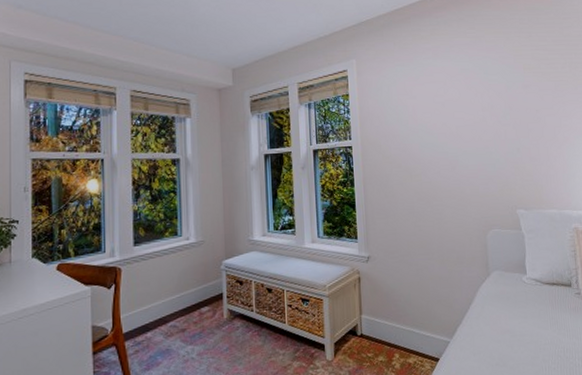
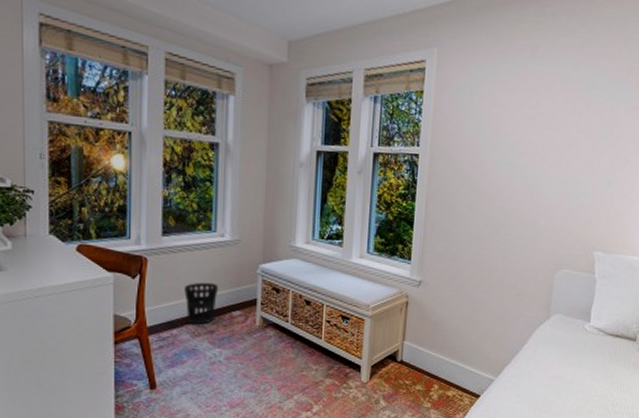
wastebasket: none [156,283,187,325] -> present [184,282,219,324]

